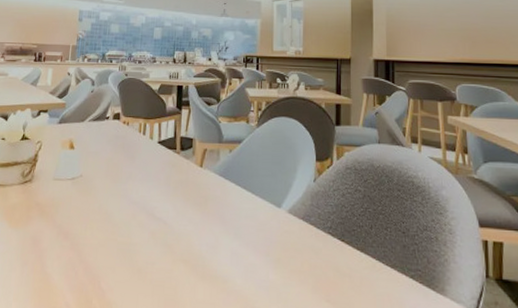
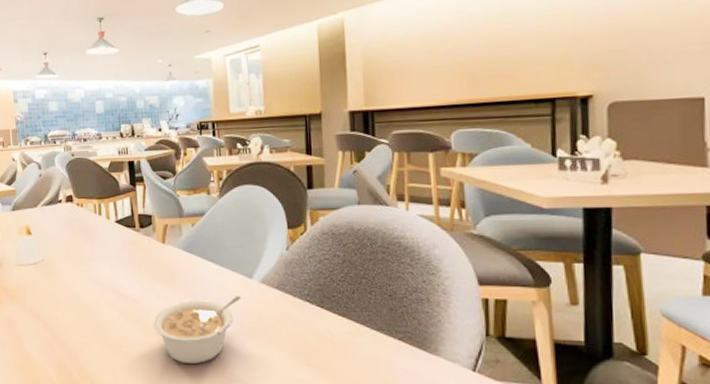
legume: none [181,225,269,295] -> present [152,296,241,363]

